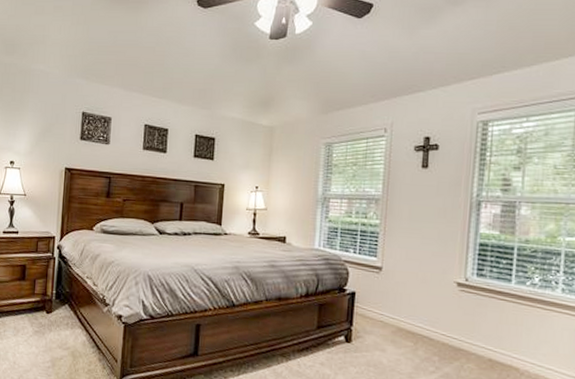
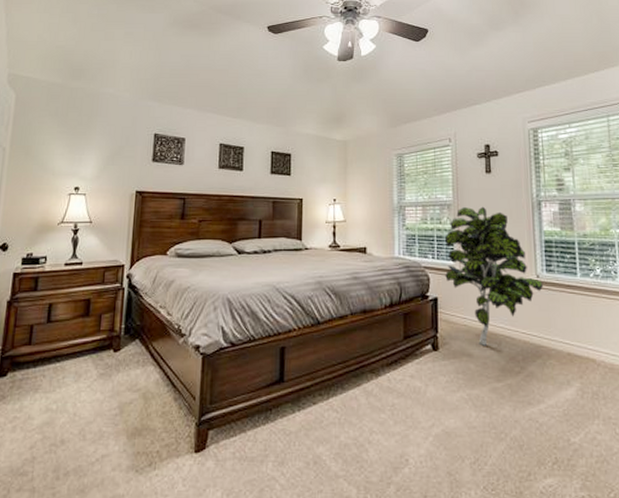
indoor plant: none [365,202,472,343] -> present [444,206,544,346]

